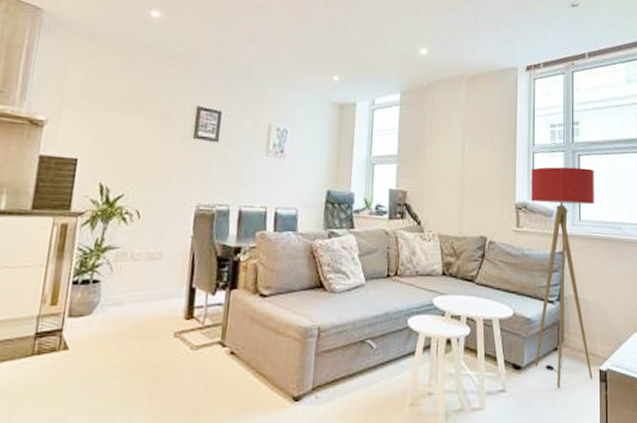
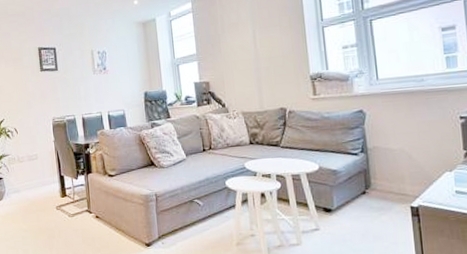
floor lamp: present [531,166,594,389] -> none [322,30,405,225]

